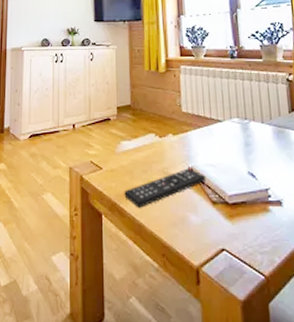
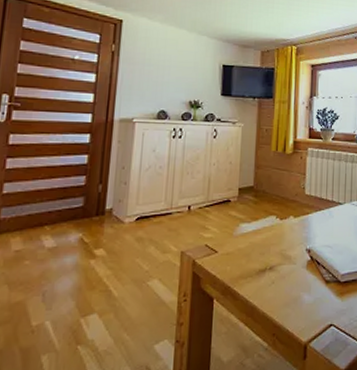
remote control: present [124,168,205,208] -> none [239,249,321,290]

